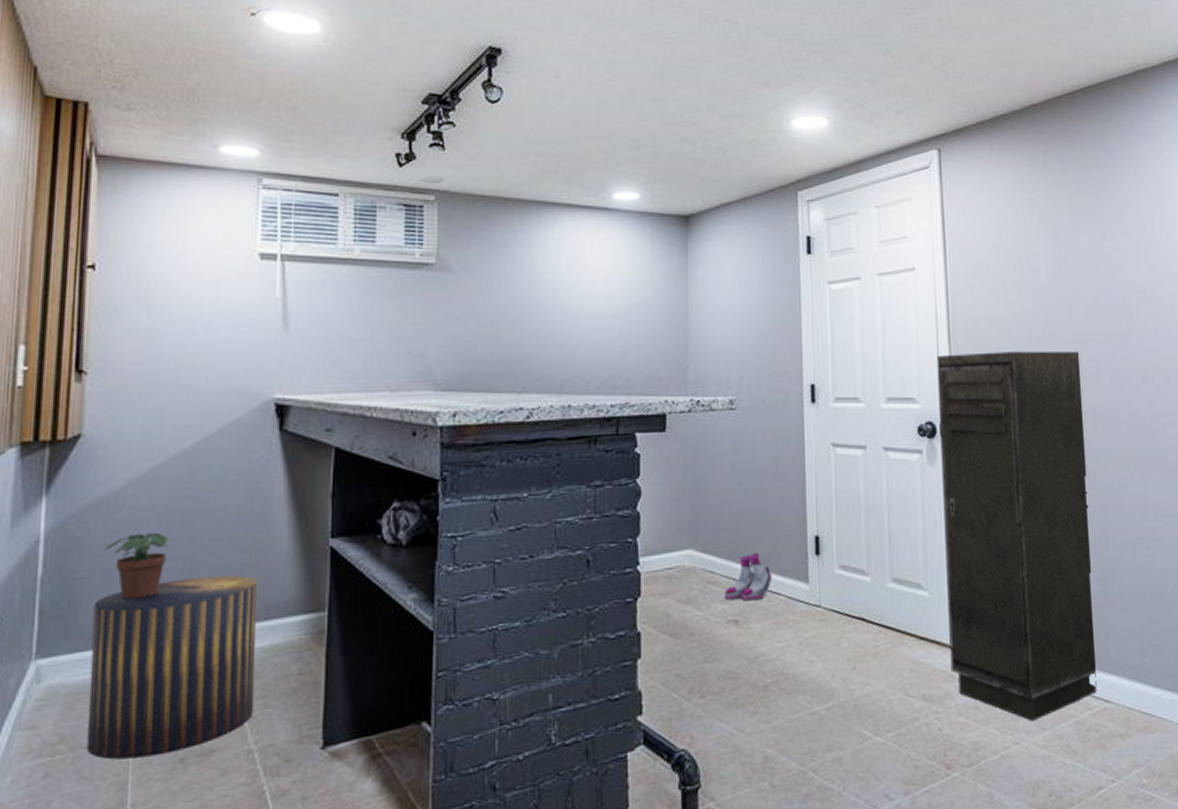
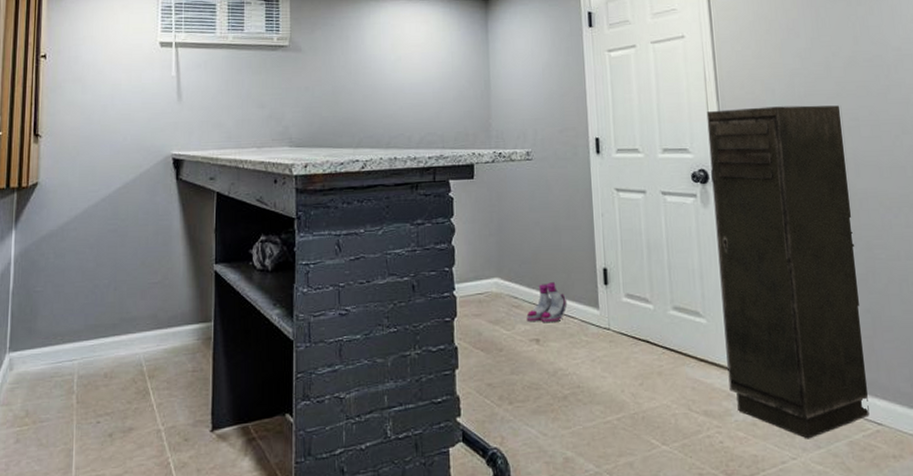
stool: present [86,575,258,760] -> none [44,292,163,432]
potted plant: present [104,532,169,600] -> none [55,257,99,309]

